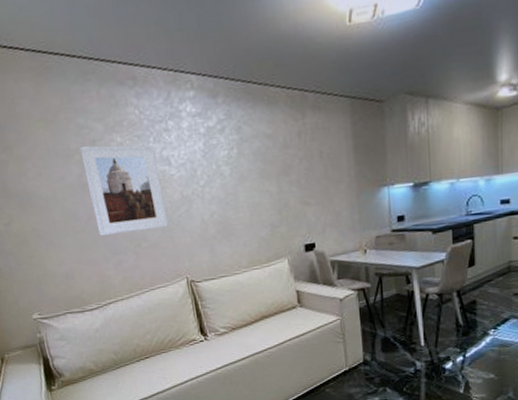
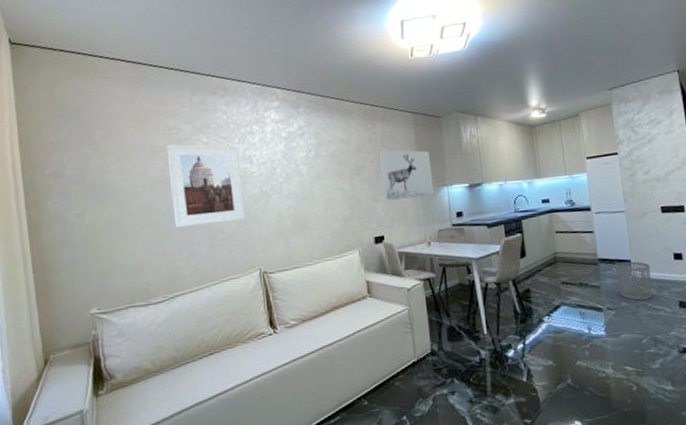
wall art: none [310,144,373,204] -> present [379,149,435,201]

